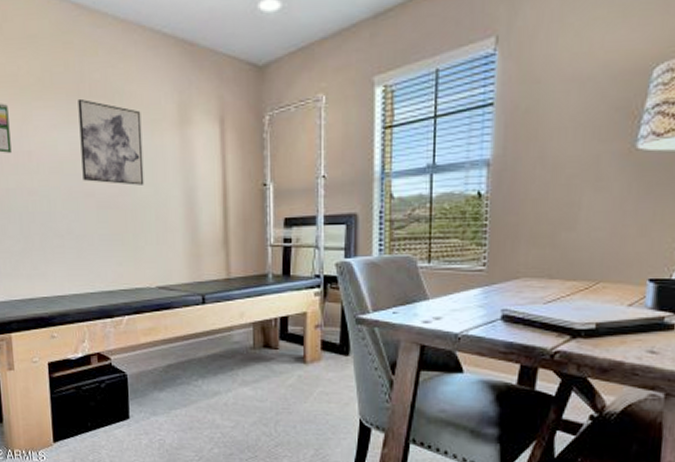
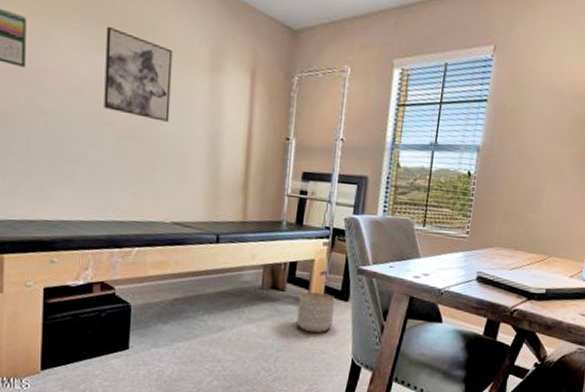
planter: none [293,348,335,393] -> present [296,292,336,334]

